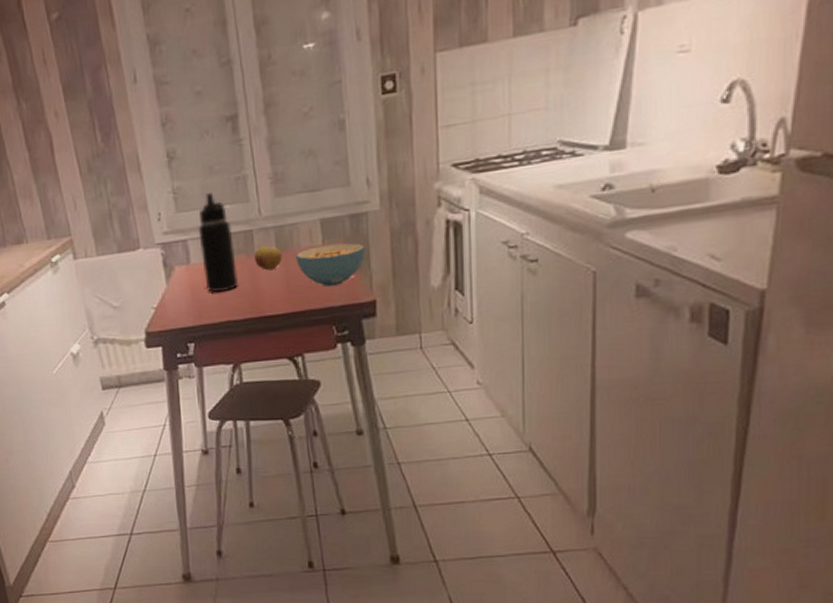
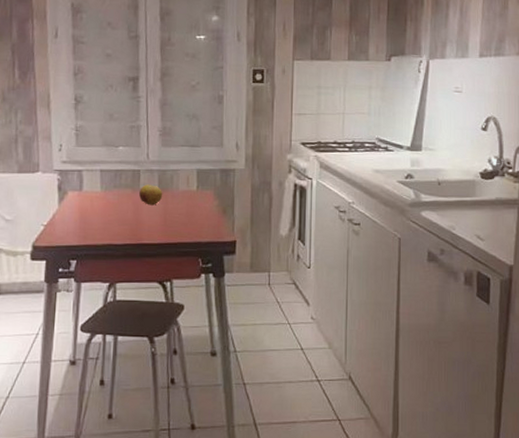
water bottle: present [198,193,239,292] -> none [93,135,124,219]
cereal bowl: present [296,243,366,287] -> none [174,191,231,226]

